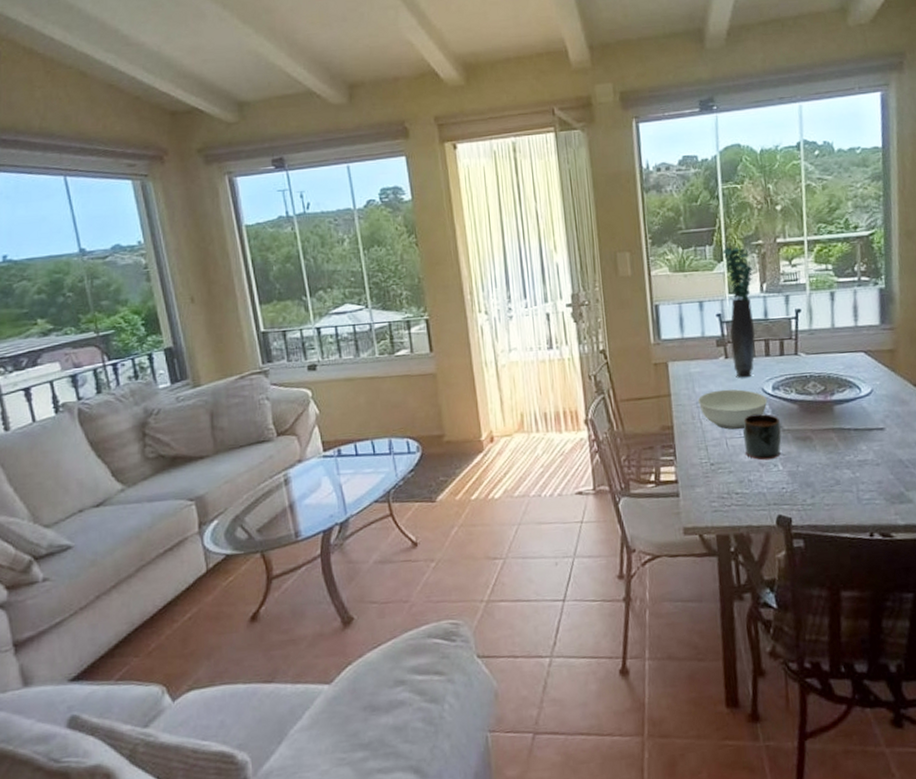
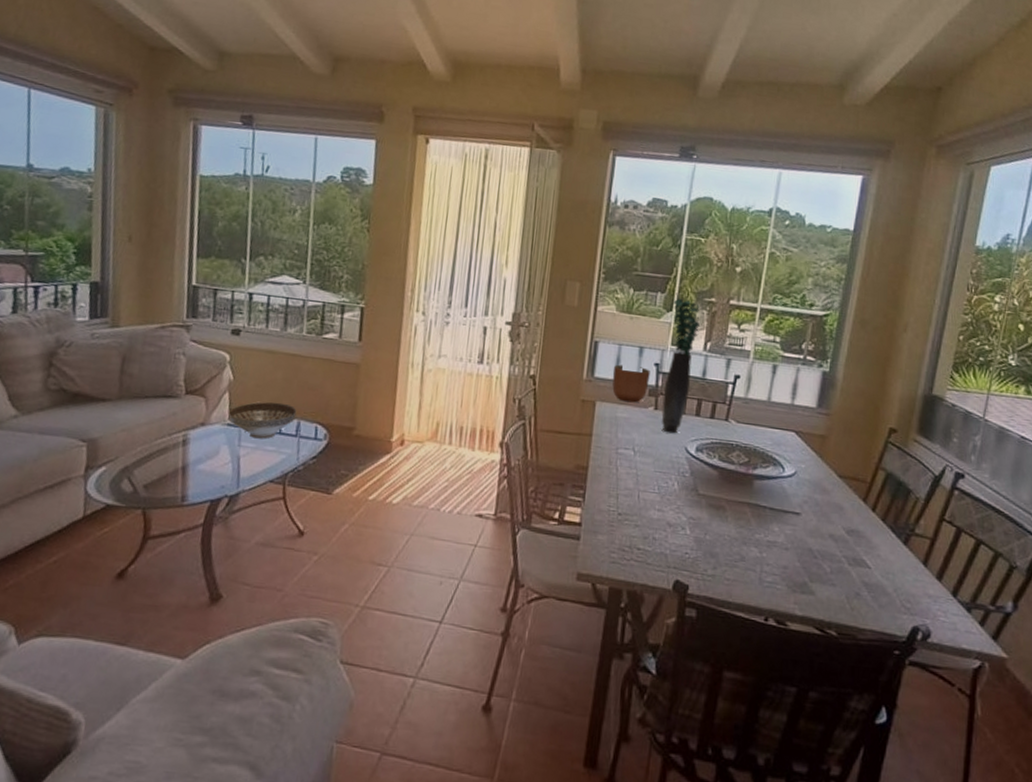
decorative bowl: none [321,425,386,465] -> present [227,401,297,440]
planter: none [678,320,715,357] -> present [612,364,650,403]
bowl: present [697,389,768,430] -> none [618,439,689,485]
mug: present [743,413,782,461] -> none [656,471,697,522]

